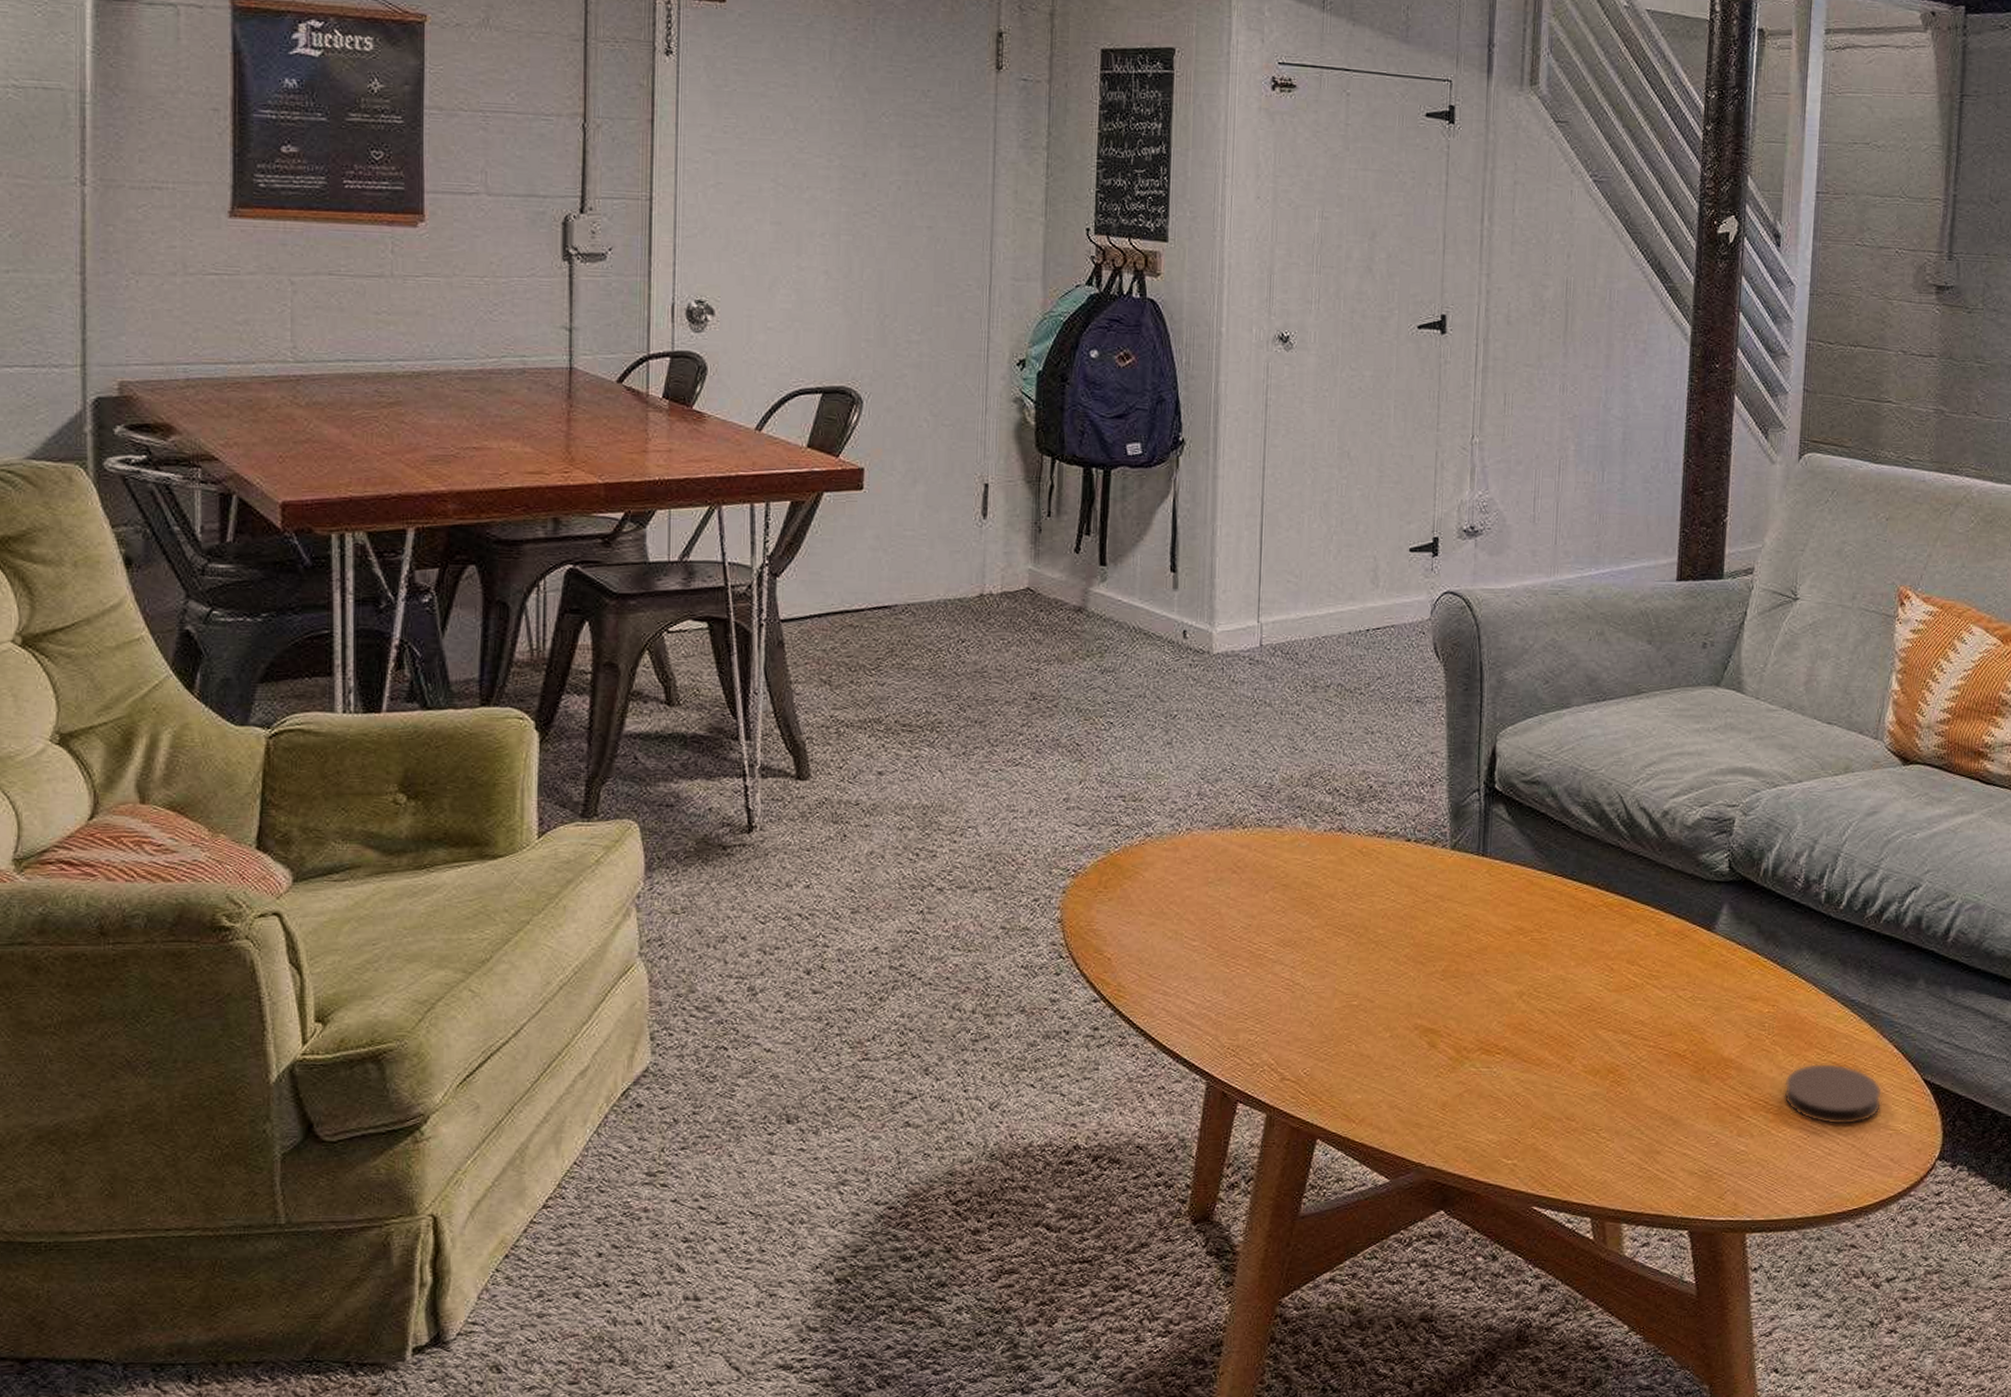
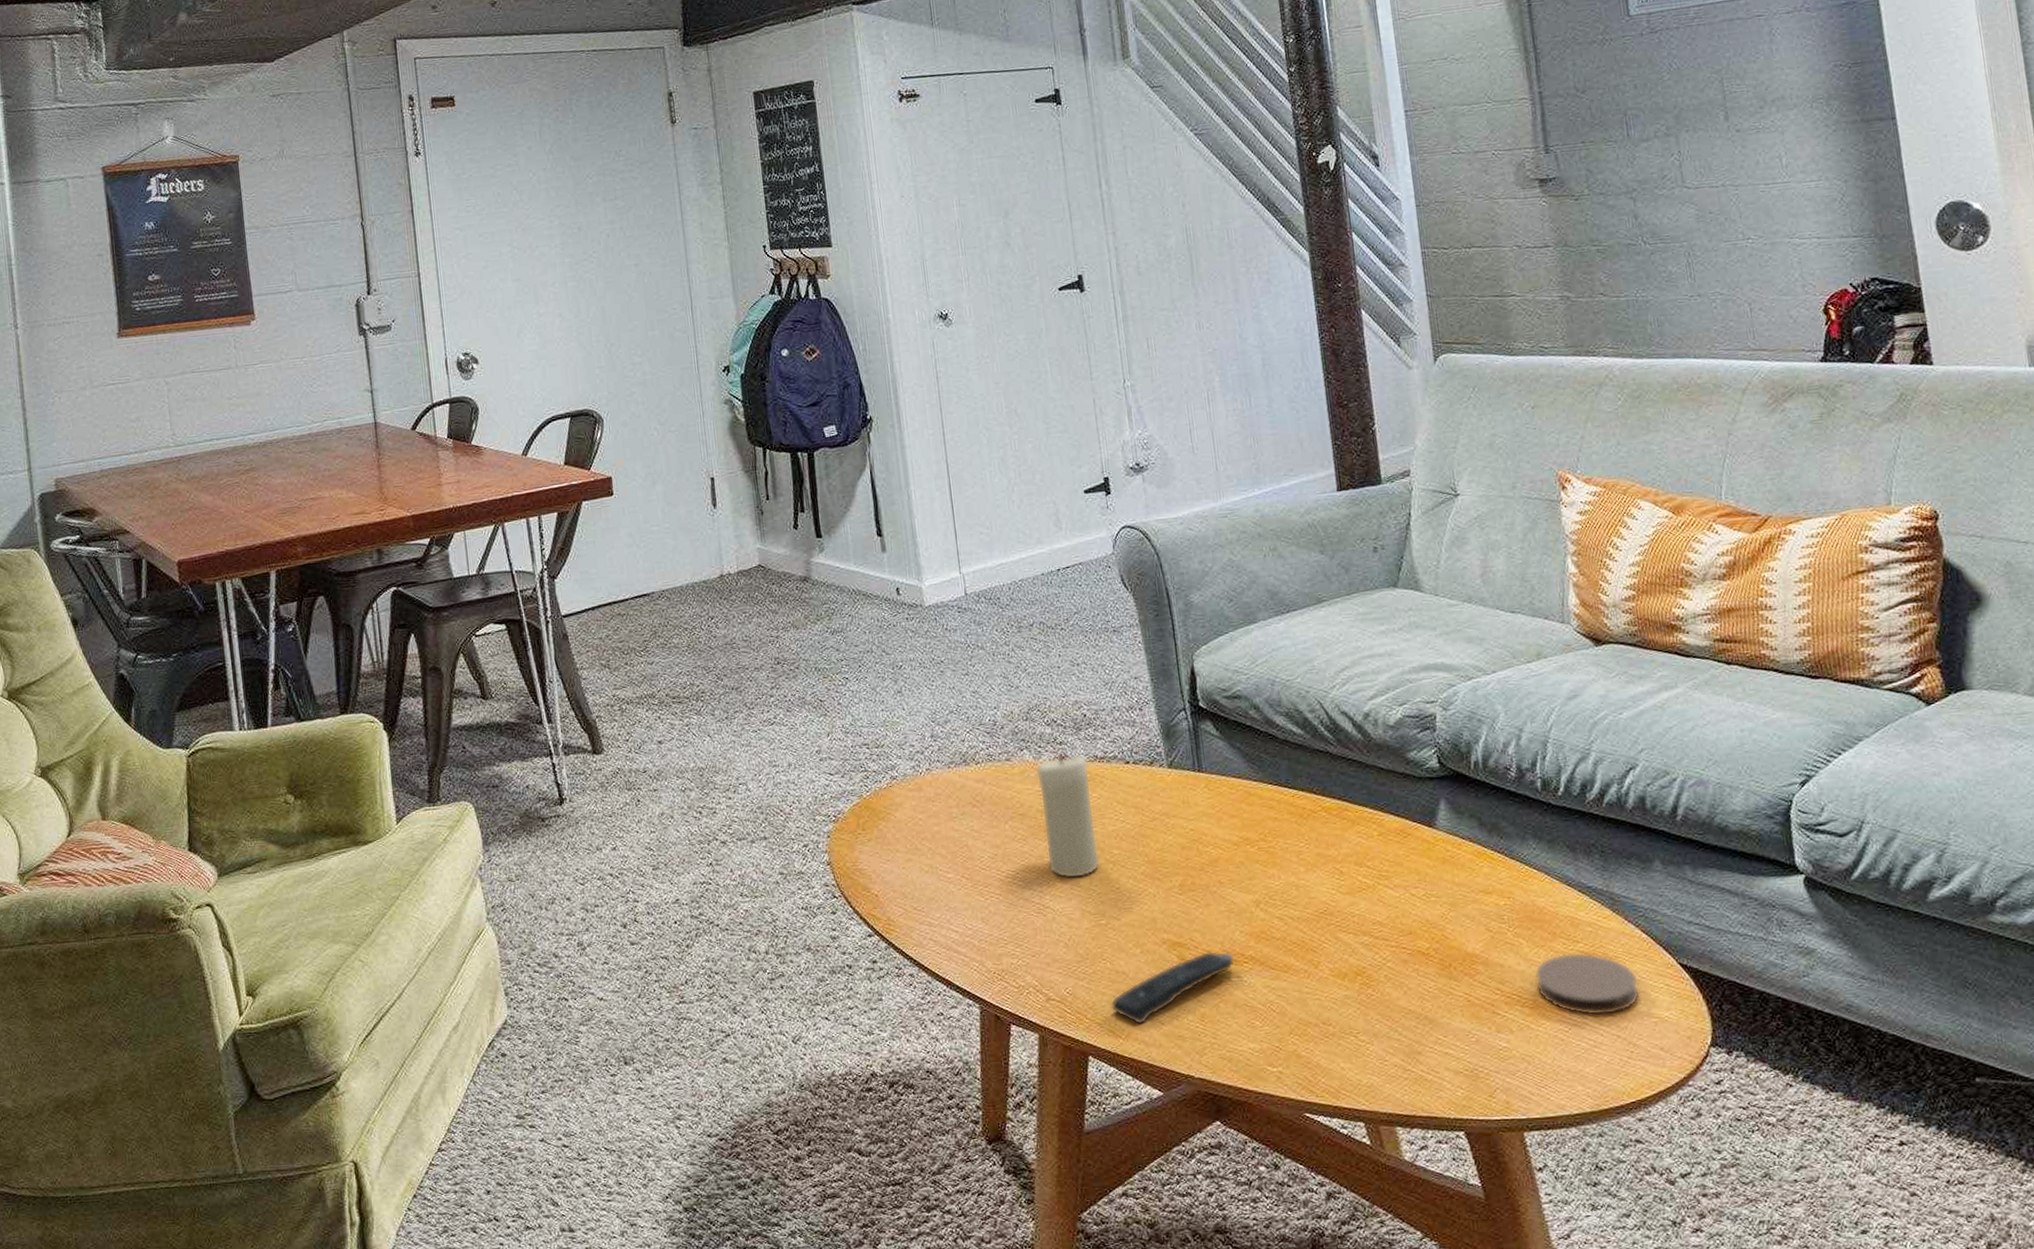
candle: none [1305,824,1367,956] -> present [1035,753,1100,879]
remote control: none [1348,1039,1488,1110] -> present [1110,950,1236,1025]

